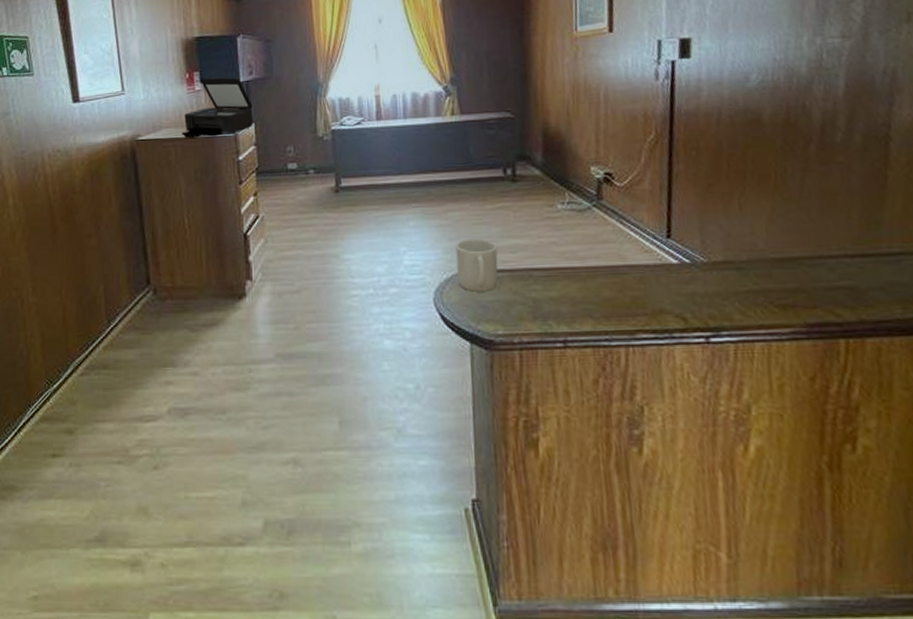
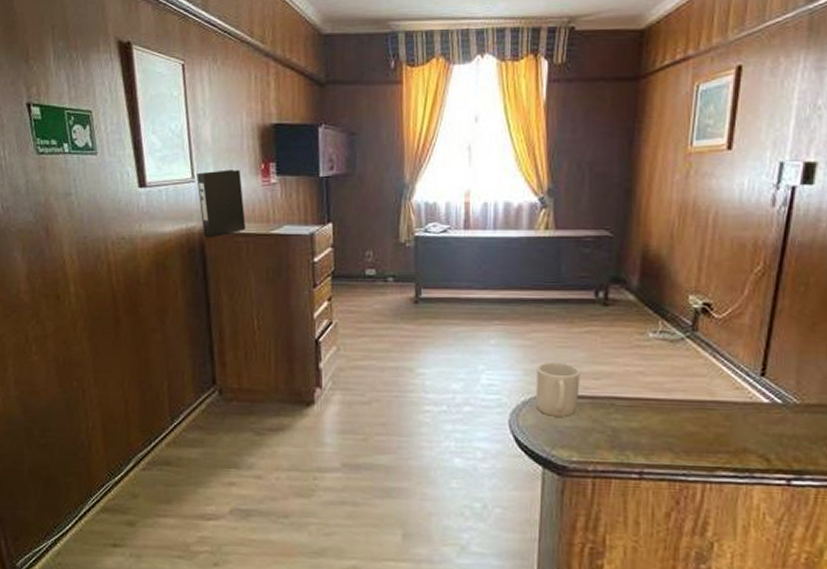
binder: none [126,80,174,145] -> present [197,169,246,238]
printer: present [182,77,253,139] -> none [254,171,332,236]

